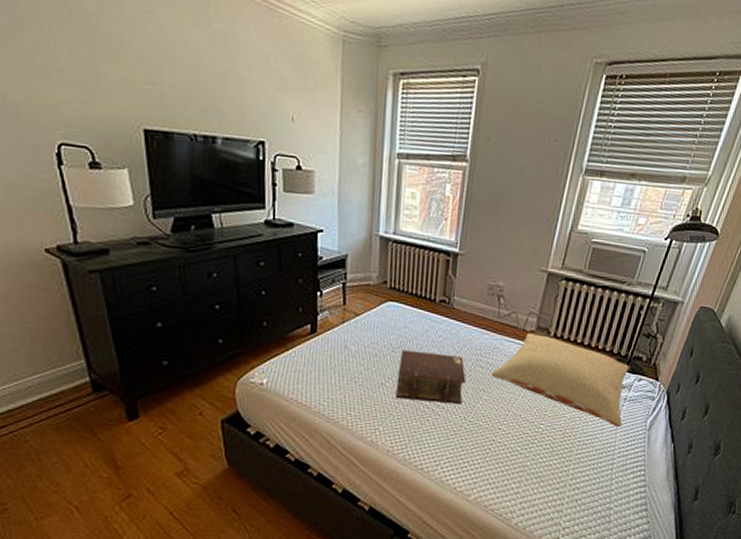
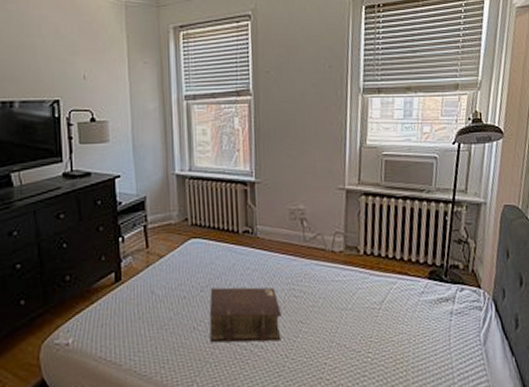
pillow: present [492,333,629,428] -> none [307,254,454,346]

